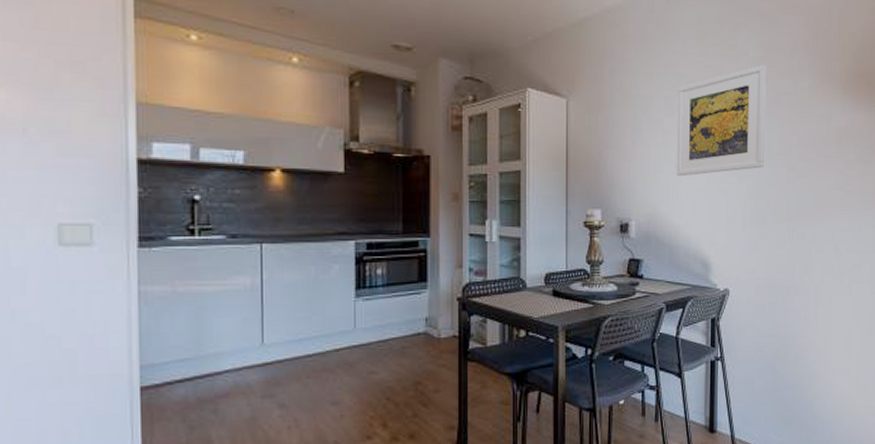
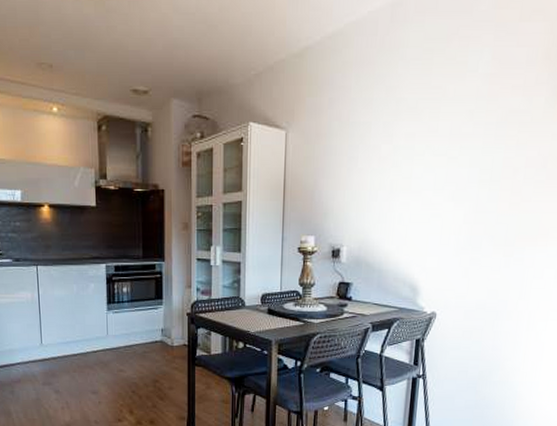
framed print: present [676,65,767,177] -> none [390,82,498,203]

